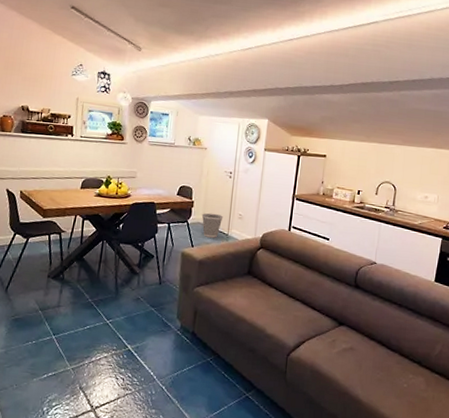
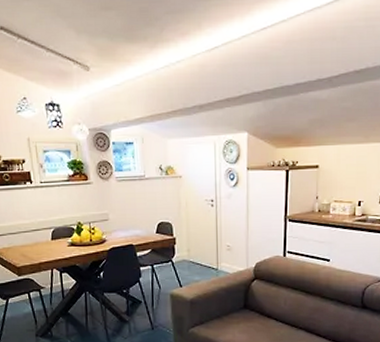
wastebasket: present [201,213,224,238] -> none [186,248,210,275]

